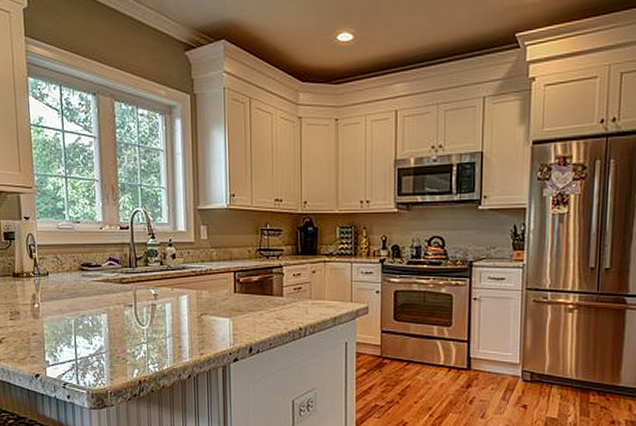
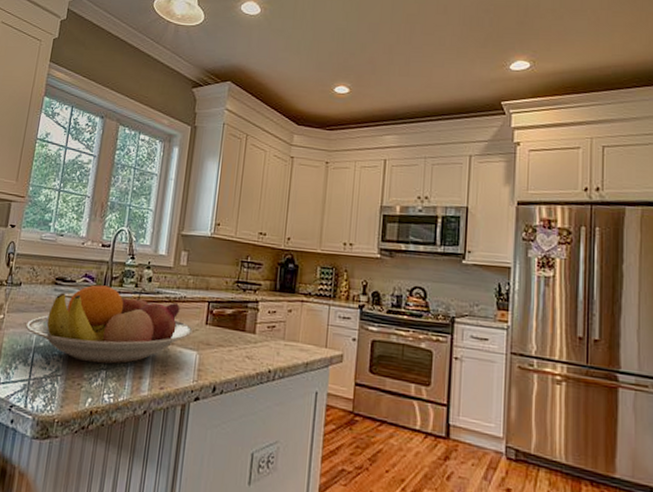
fruit bowl: none [61,267,223,339] -> present [25,285,193,364]

